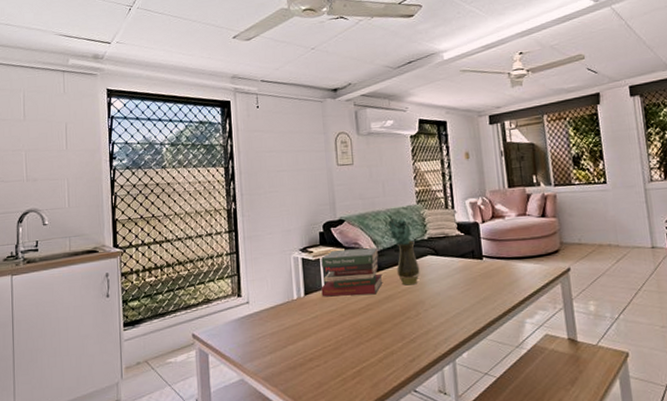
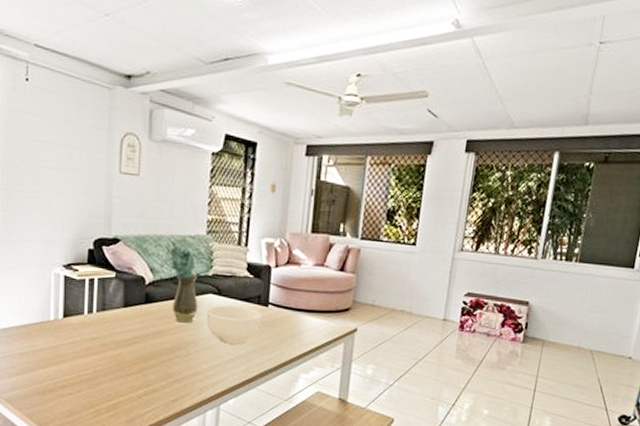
books: present [321,247,383,297] -> none [83,273,155,328]
bowl: none [428,262,480,299] -> present [206,305,262,345]

